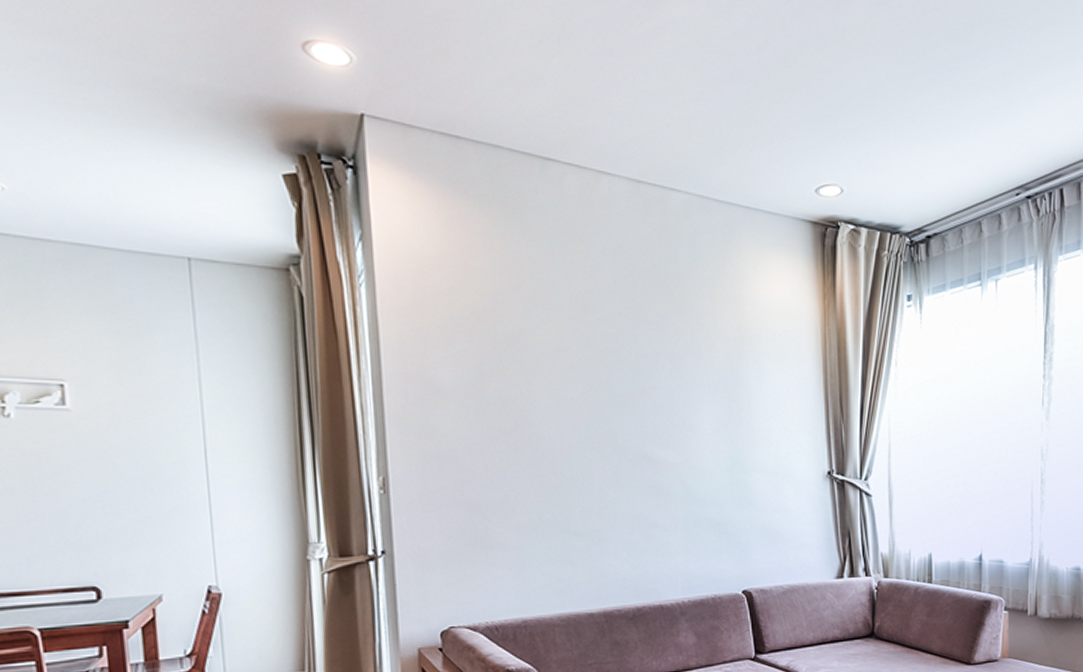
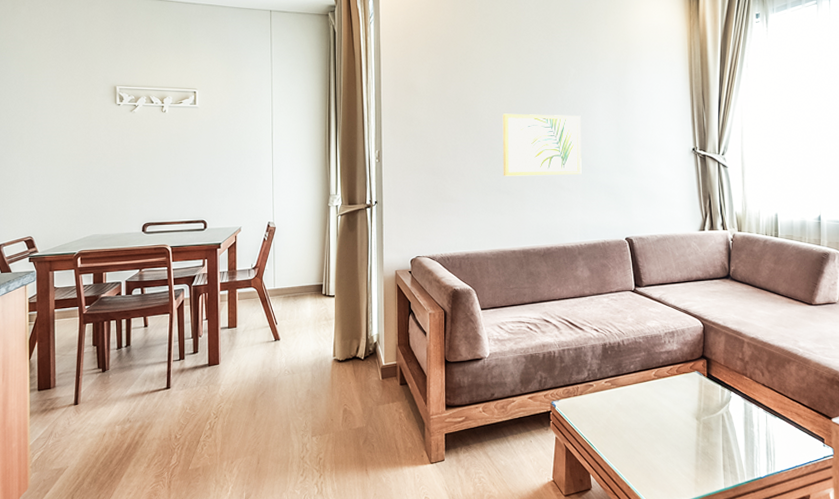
wall art: none [568,423,683,512] -> present [502,113,582,176]

